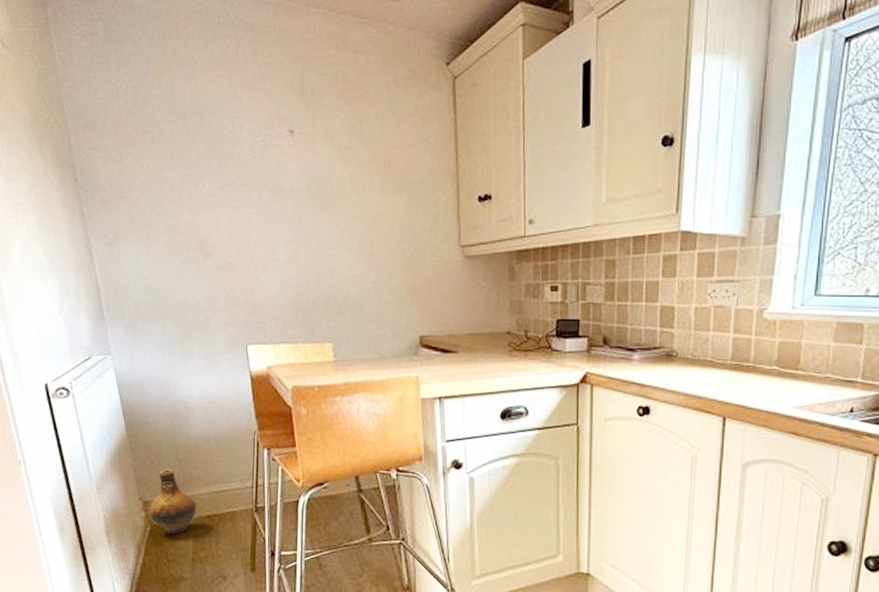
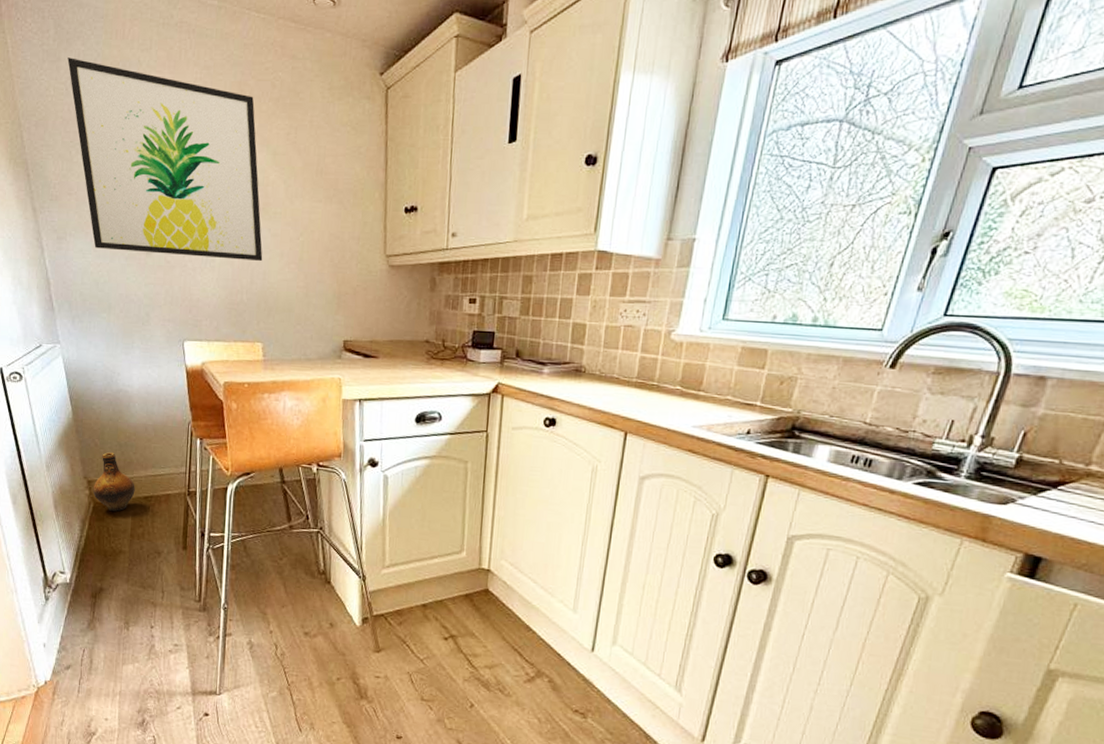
wall art: none [118,59,330,257] -> present [67,58,263,261]

